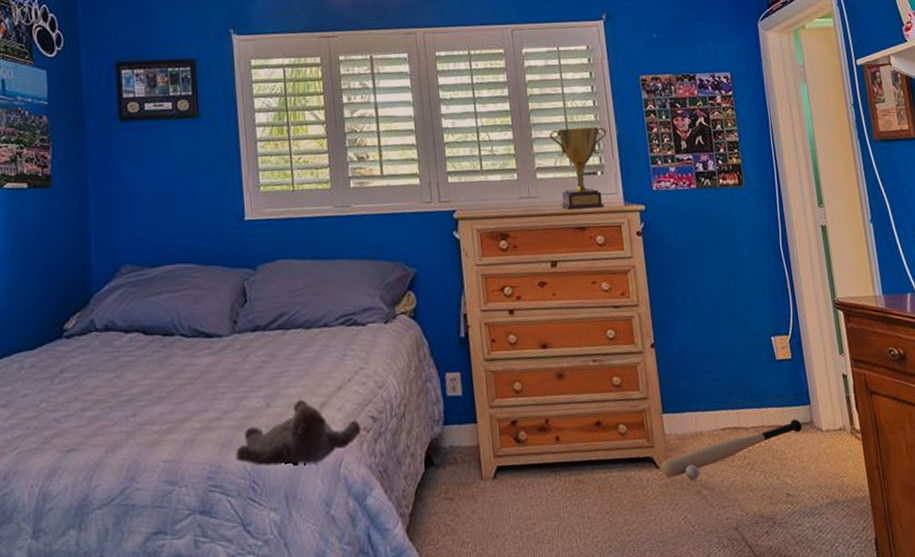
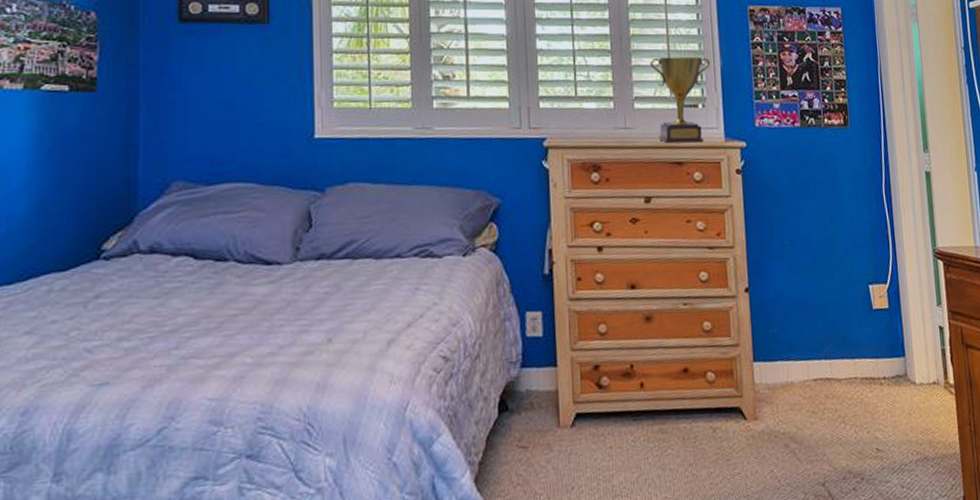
stuffed animal: present [235,399,362,467] -> none [290,335,432,408]
baseball bat: present [660,419,802,481] -> none [748,371,896,433]

